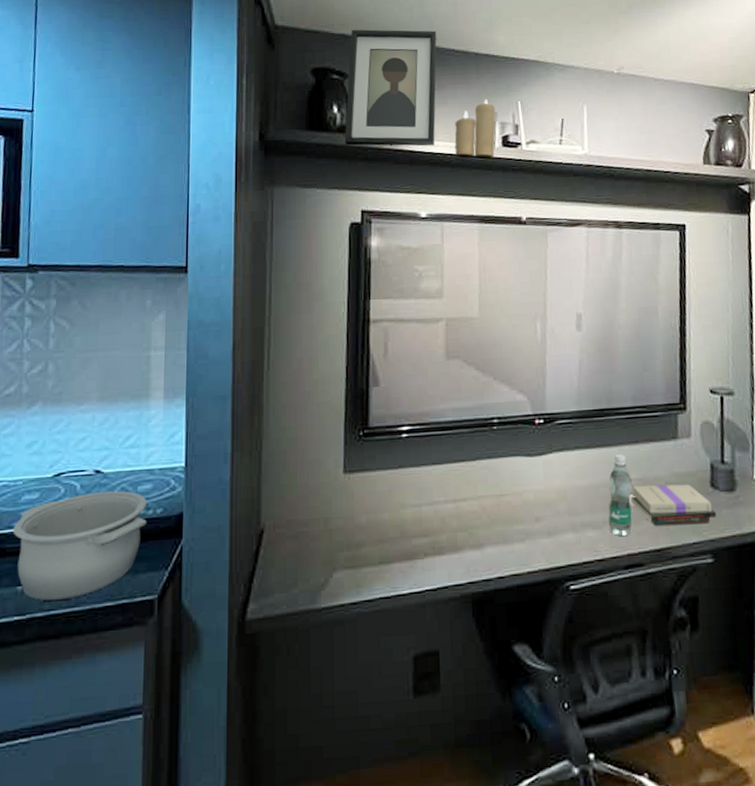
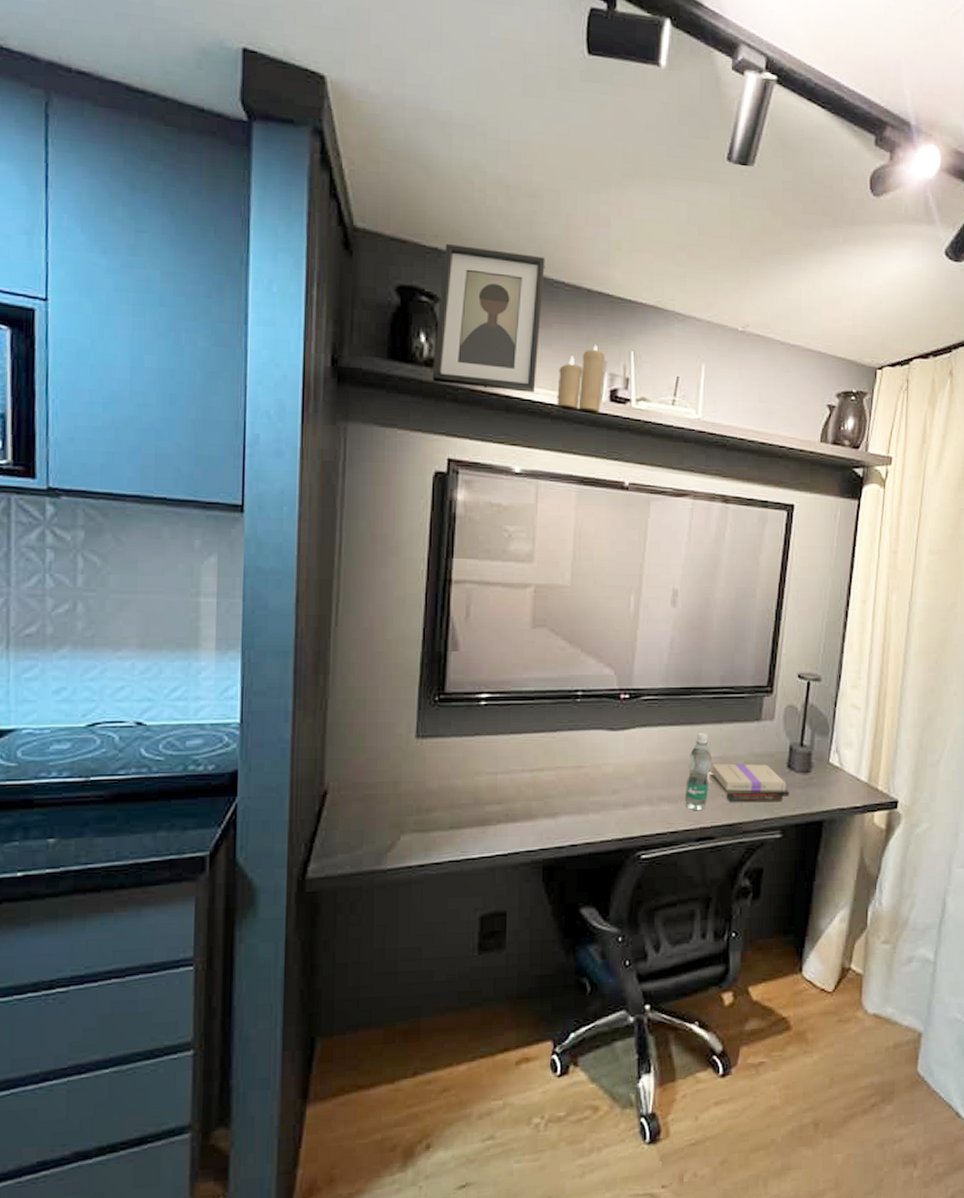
cooking pot: present [12,490,147,602] -> none [40,744,197,855]

